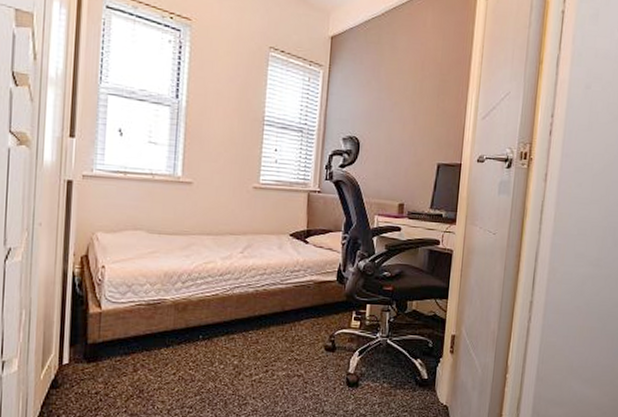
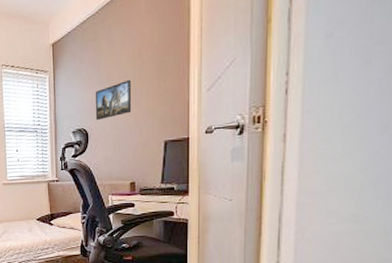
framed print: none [369,92,411,131] -> present [95,79,132,121]

